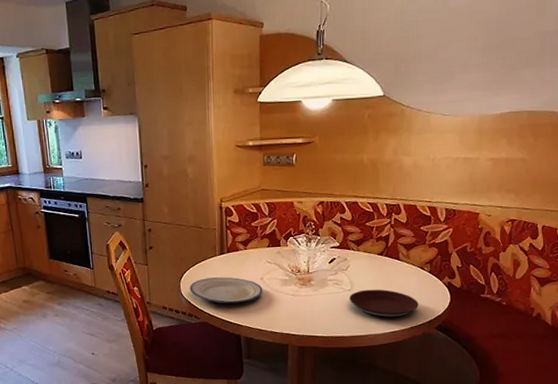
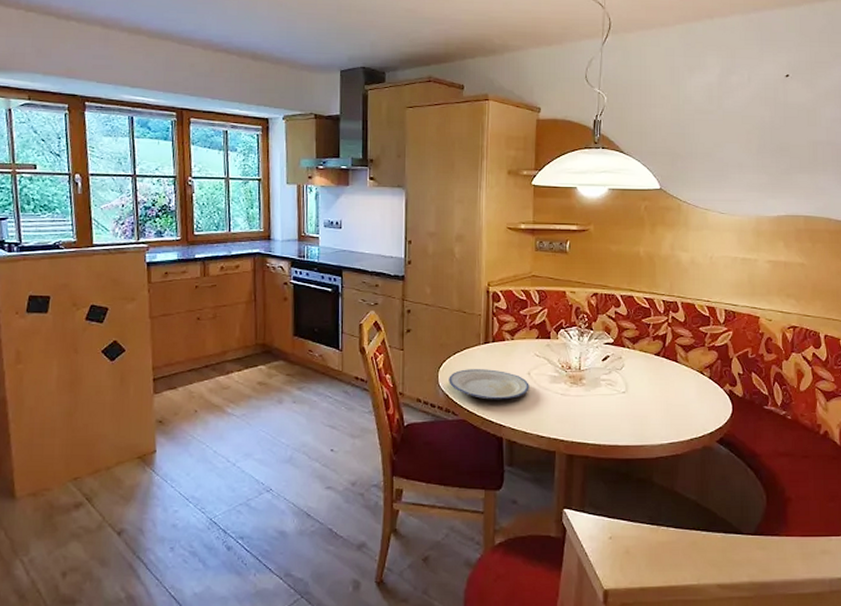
plate: present [350,289,418,318] -> none [624,393,698,427]

